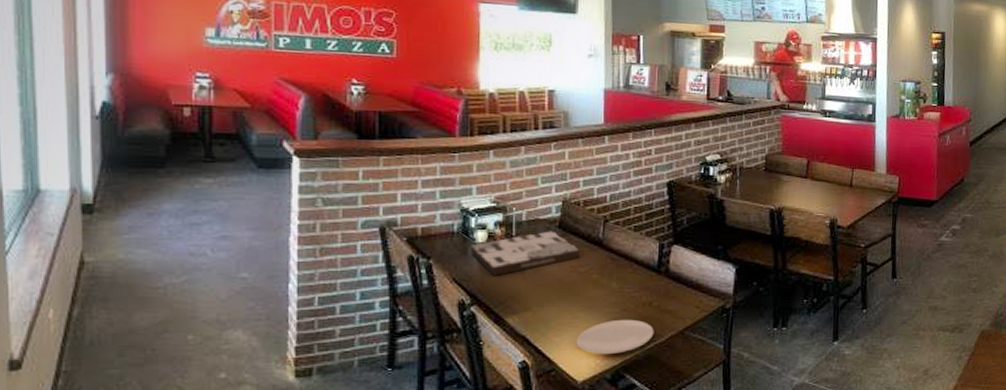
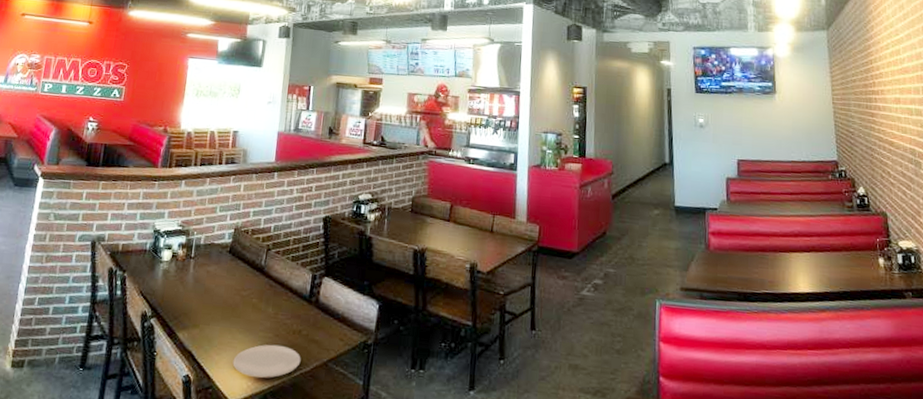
pizza box: present [470,231,580,276] -> none [156,255,244,293]

